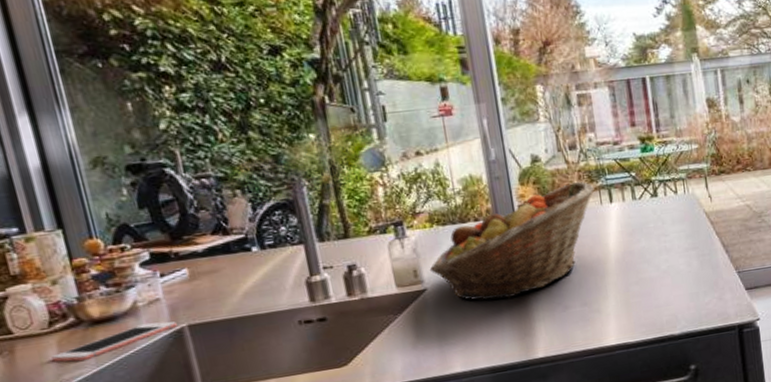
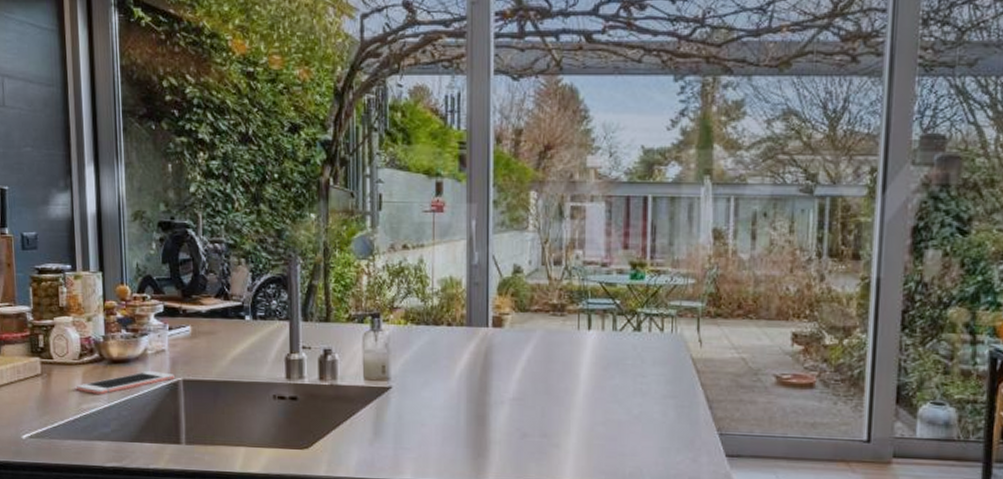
fruit basket: present [429,181,595,301] -> none [397,300,574,413]

